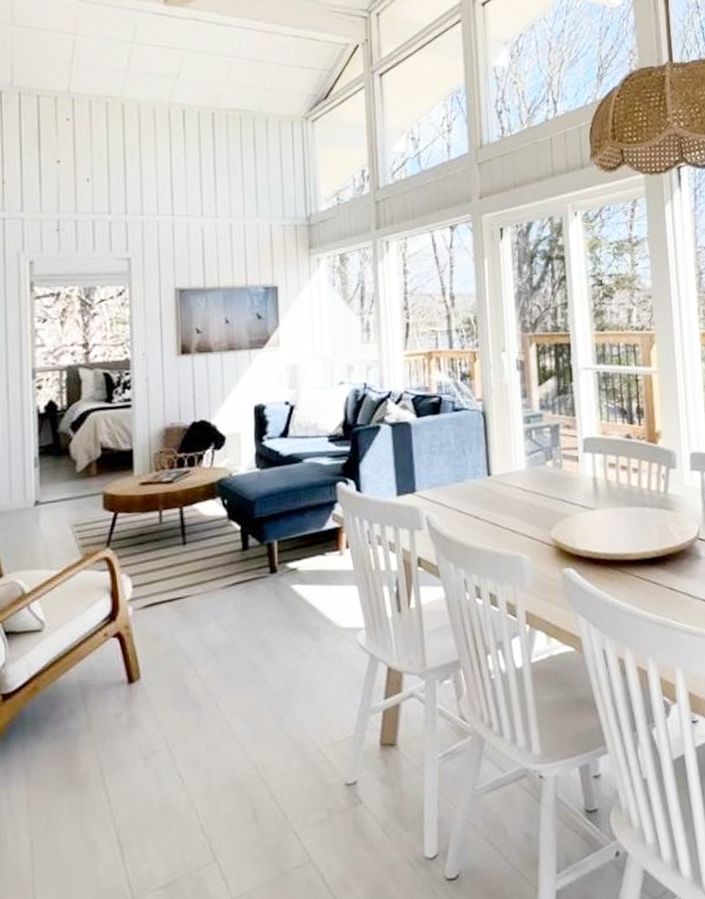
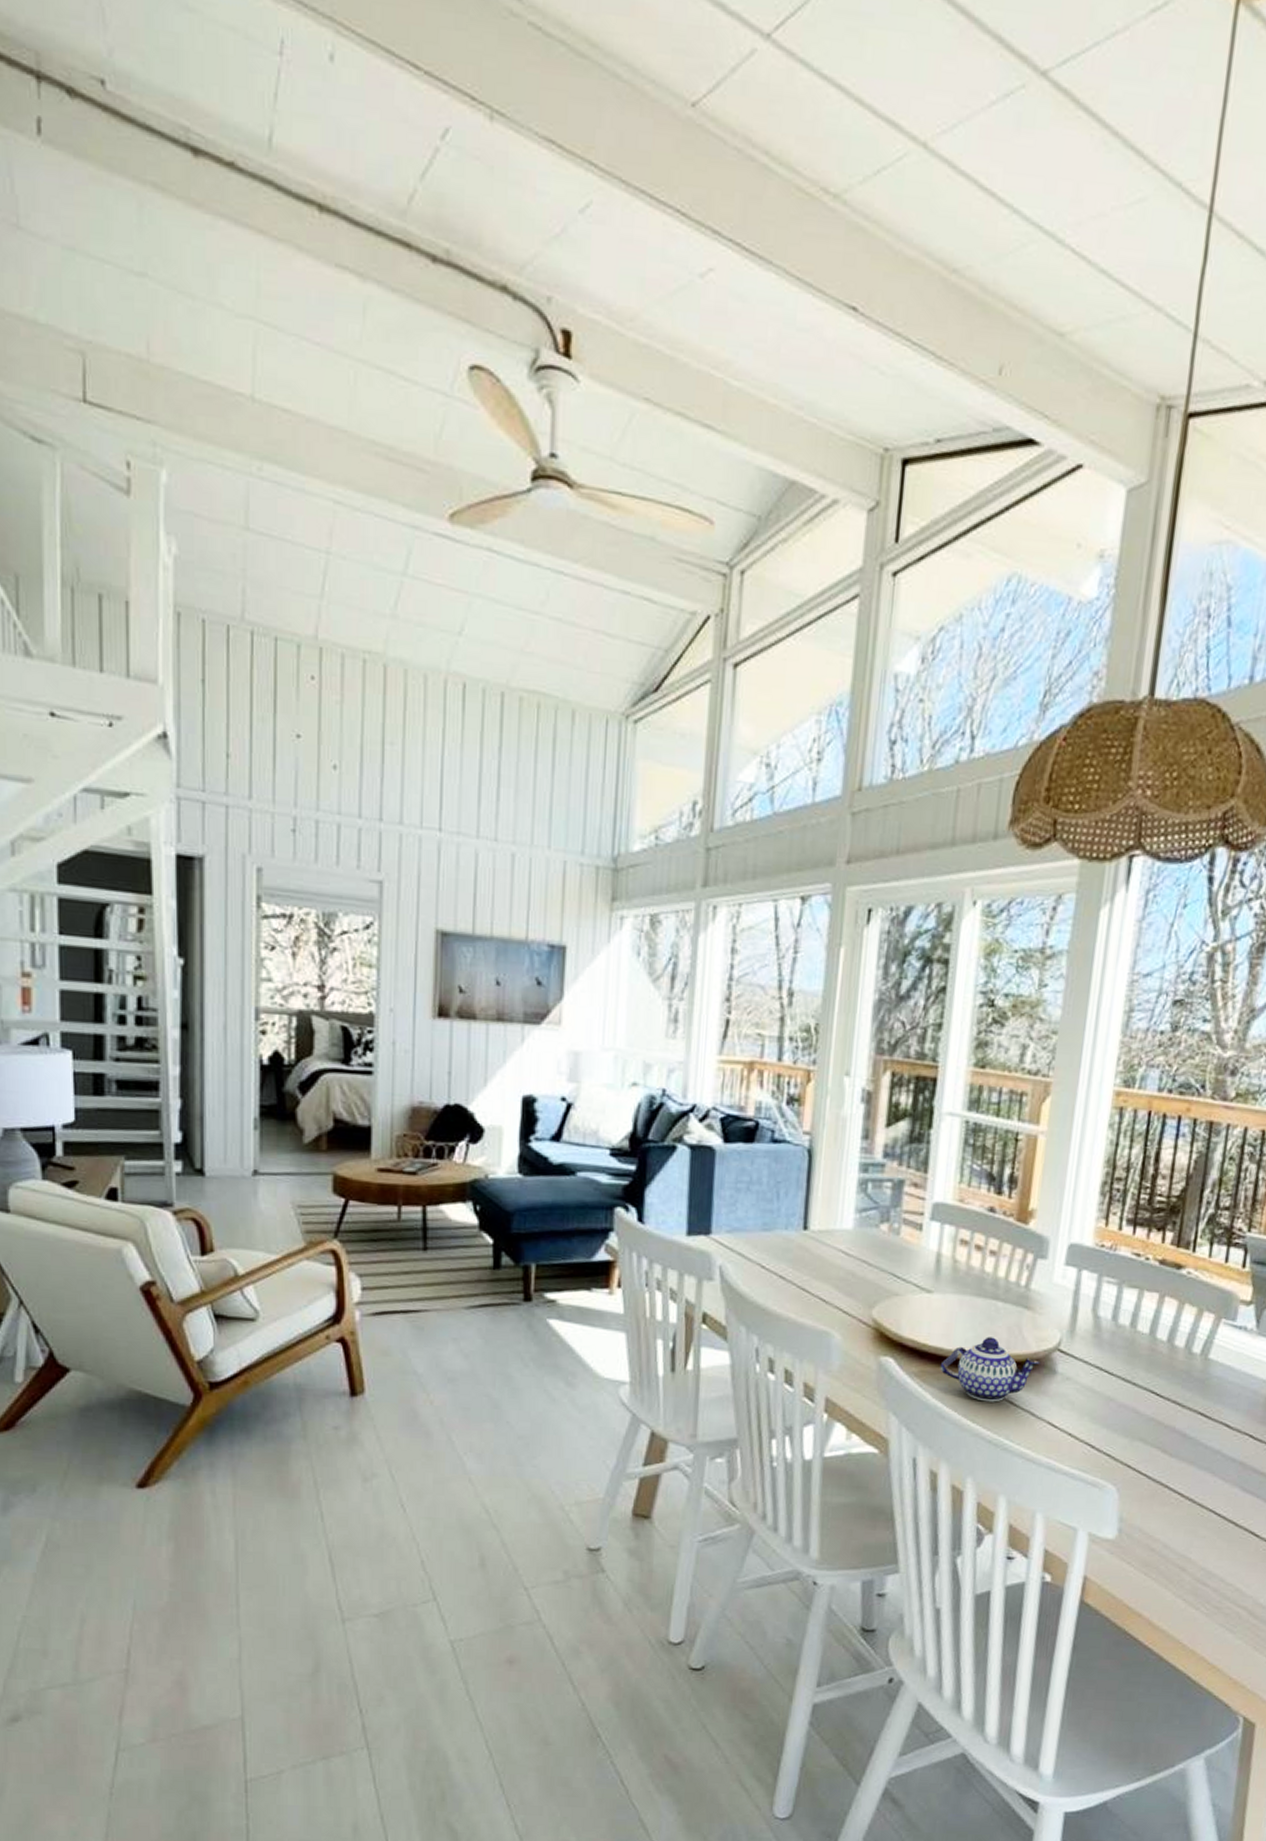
teapot: none [611,537,687,592] -> present [940,1336,1040,1402]

